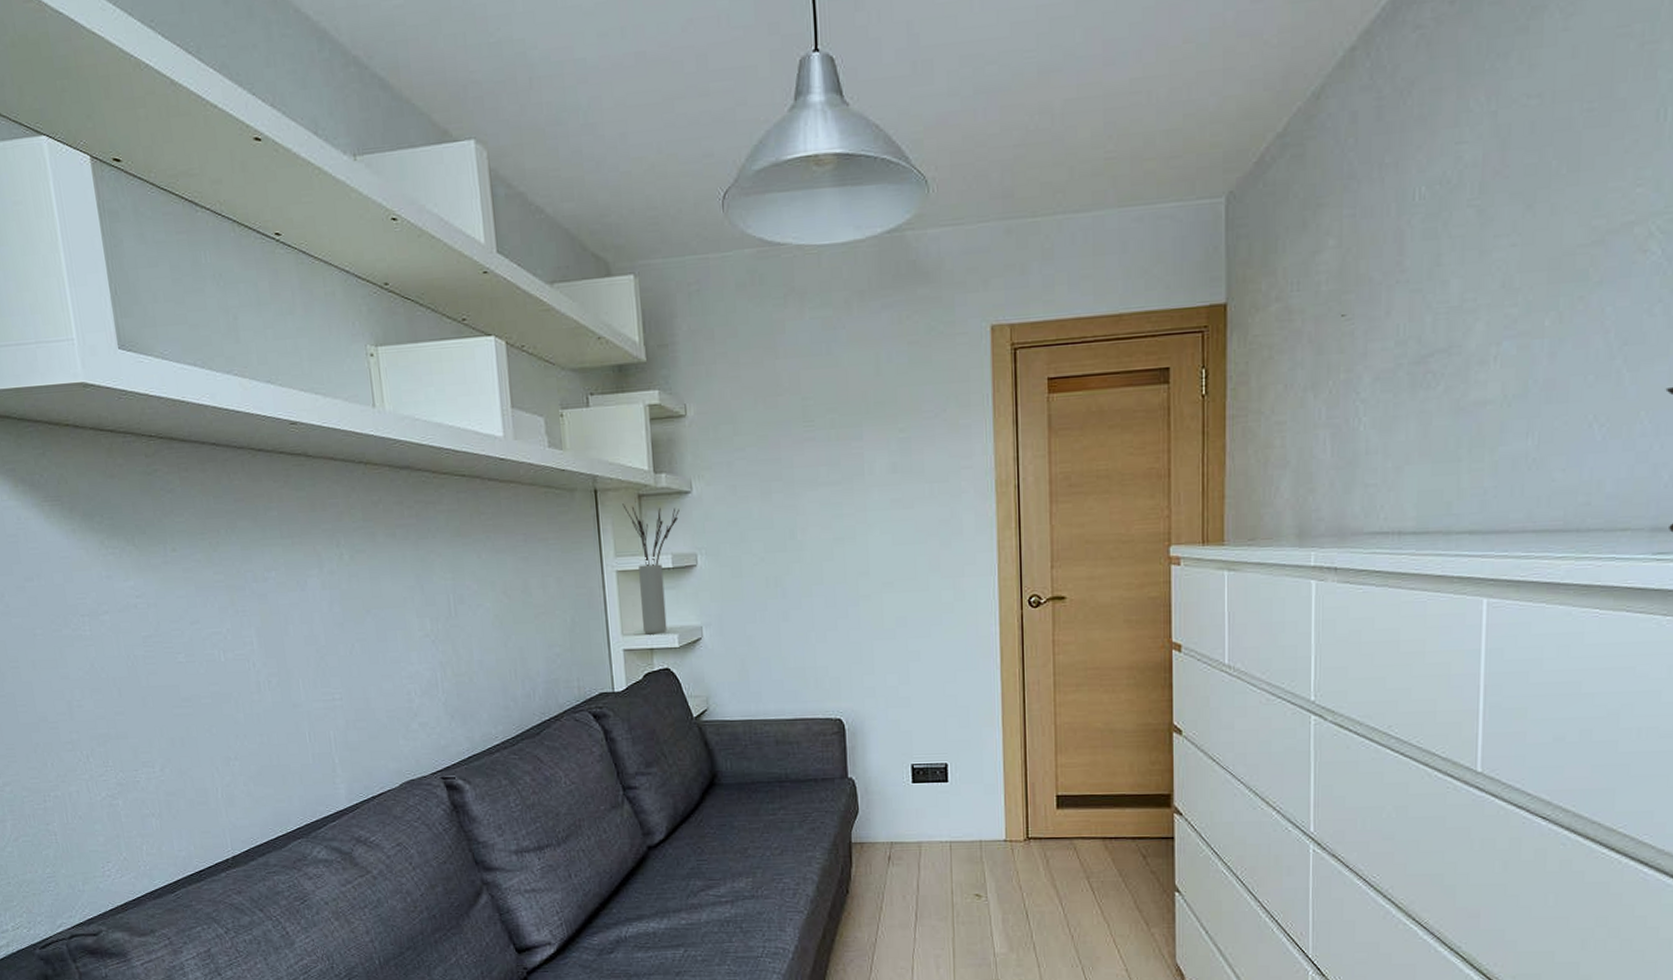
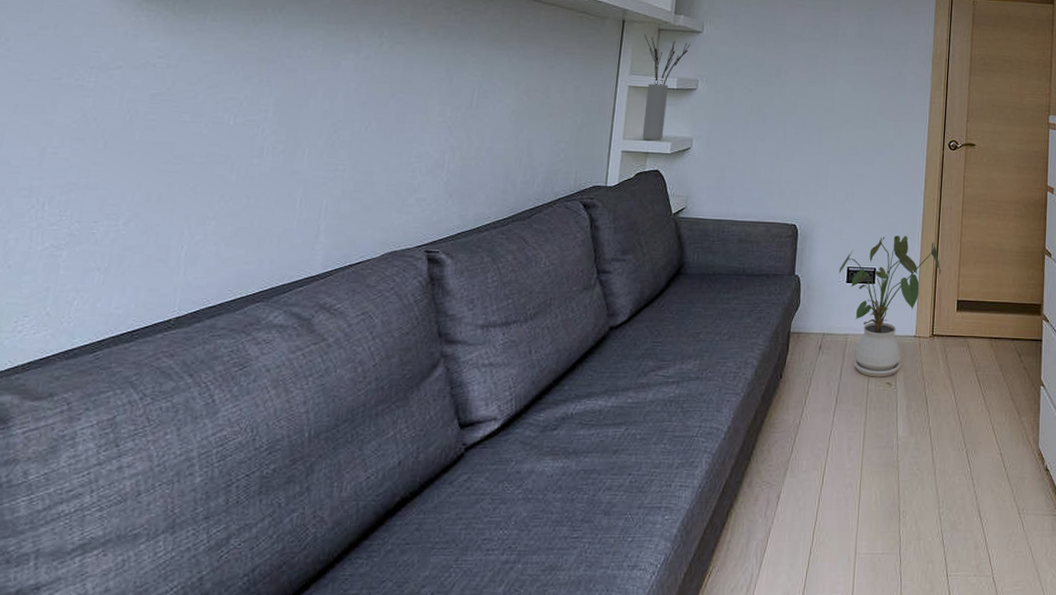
house plant: none [901,722,1033,889] -> present [838,235,942,377]

